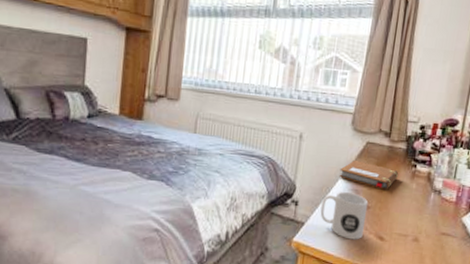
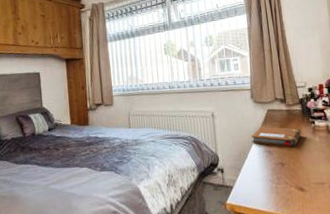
mug: present [320,192,369,240] -> none [243,154,285,195]

